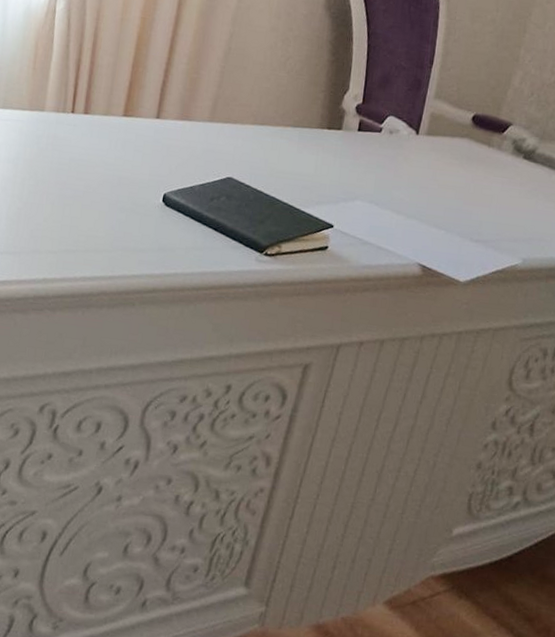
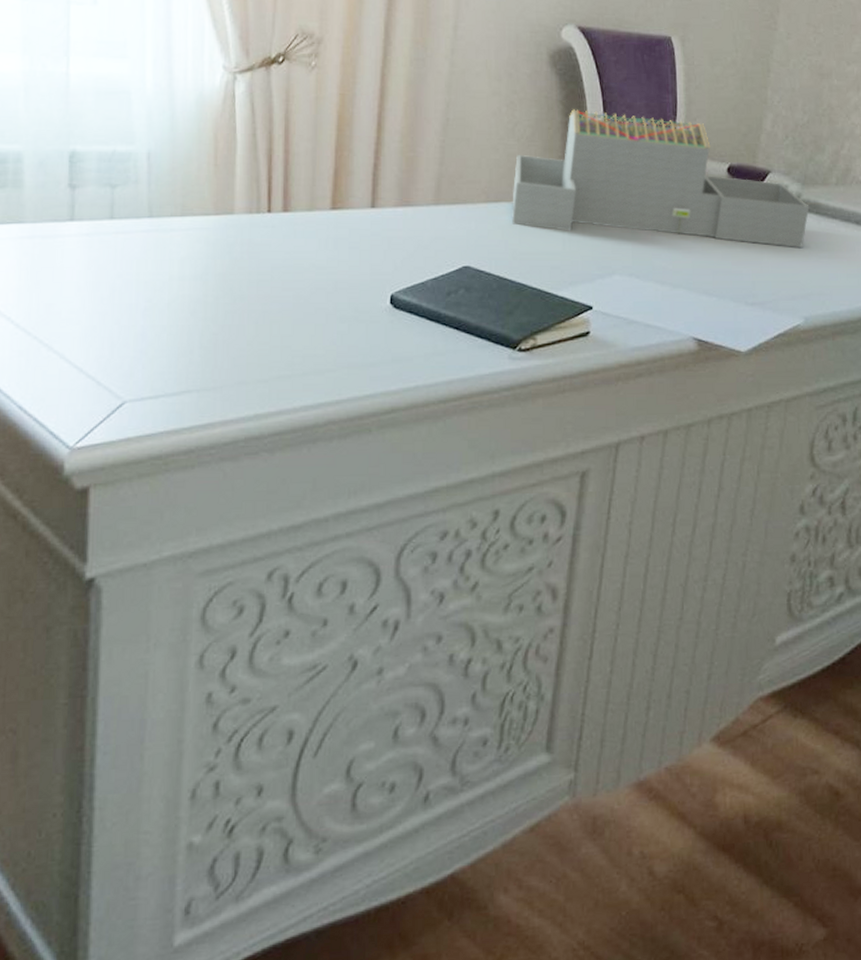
architectural model: none [273,49,544,196] -> present [512,108,810,248]

